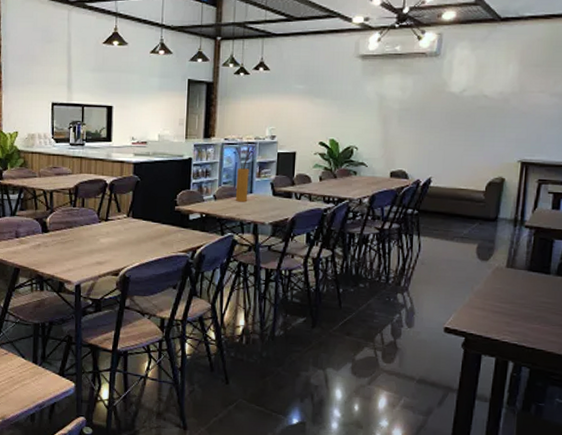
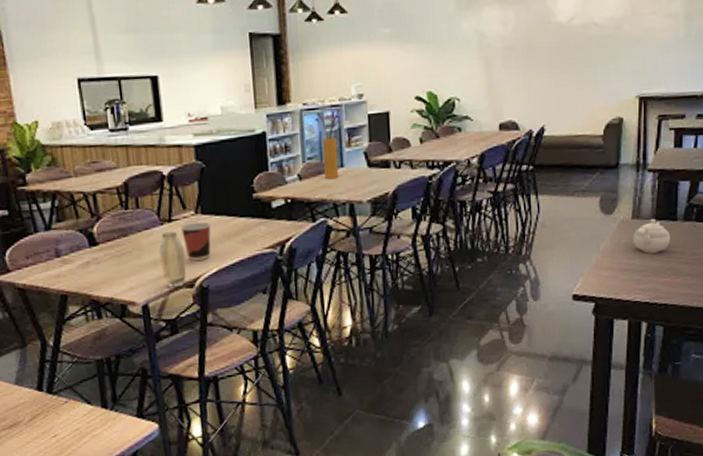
vase: none [94,228,115,274] -> present [159,231,186,287]
cup: none [114,223,139,255] -> present [180,221,211,261]
teapot: none [506,269,543,301] -> present [633,218,671,254]

